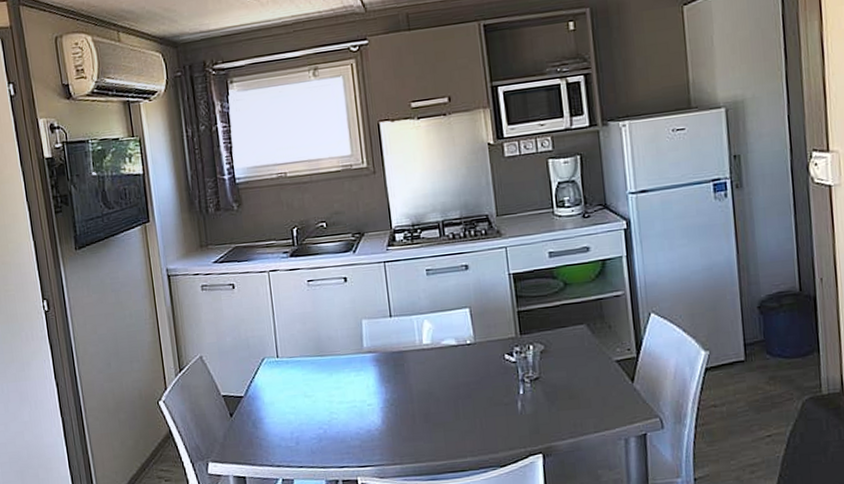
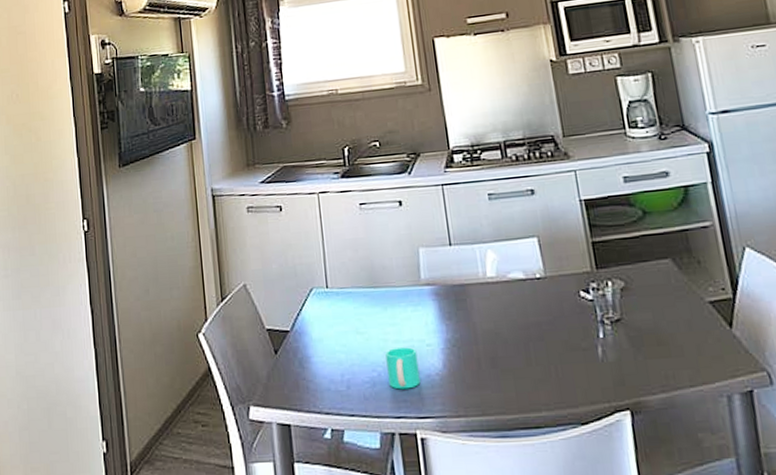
cup: none [331,407,362,444] -> present [385,347,421,390]

